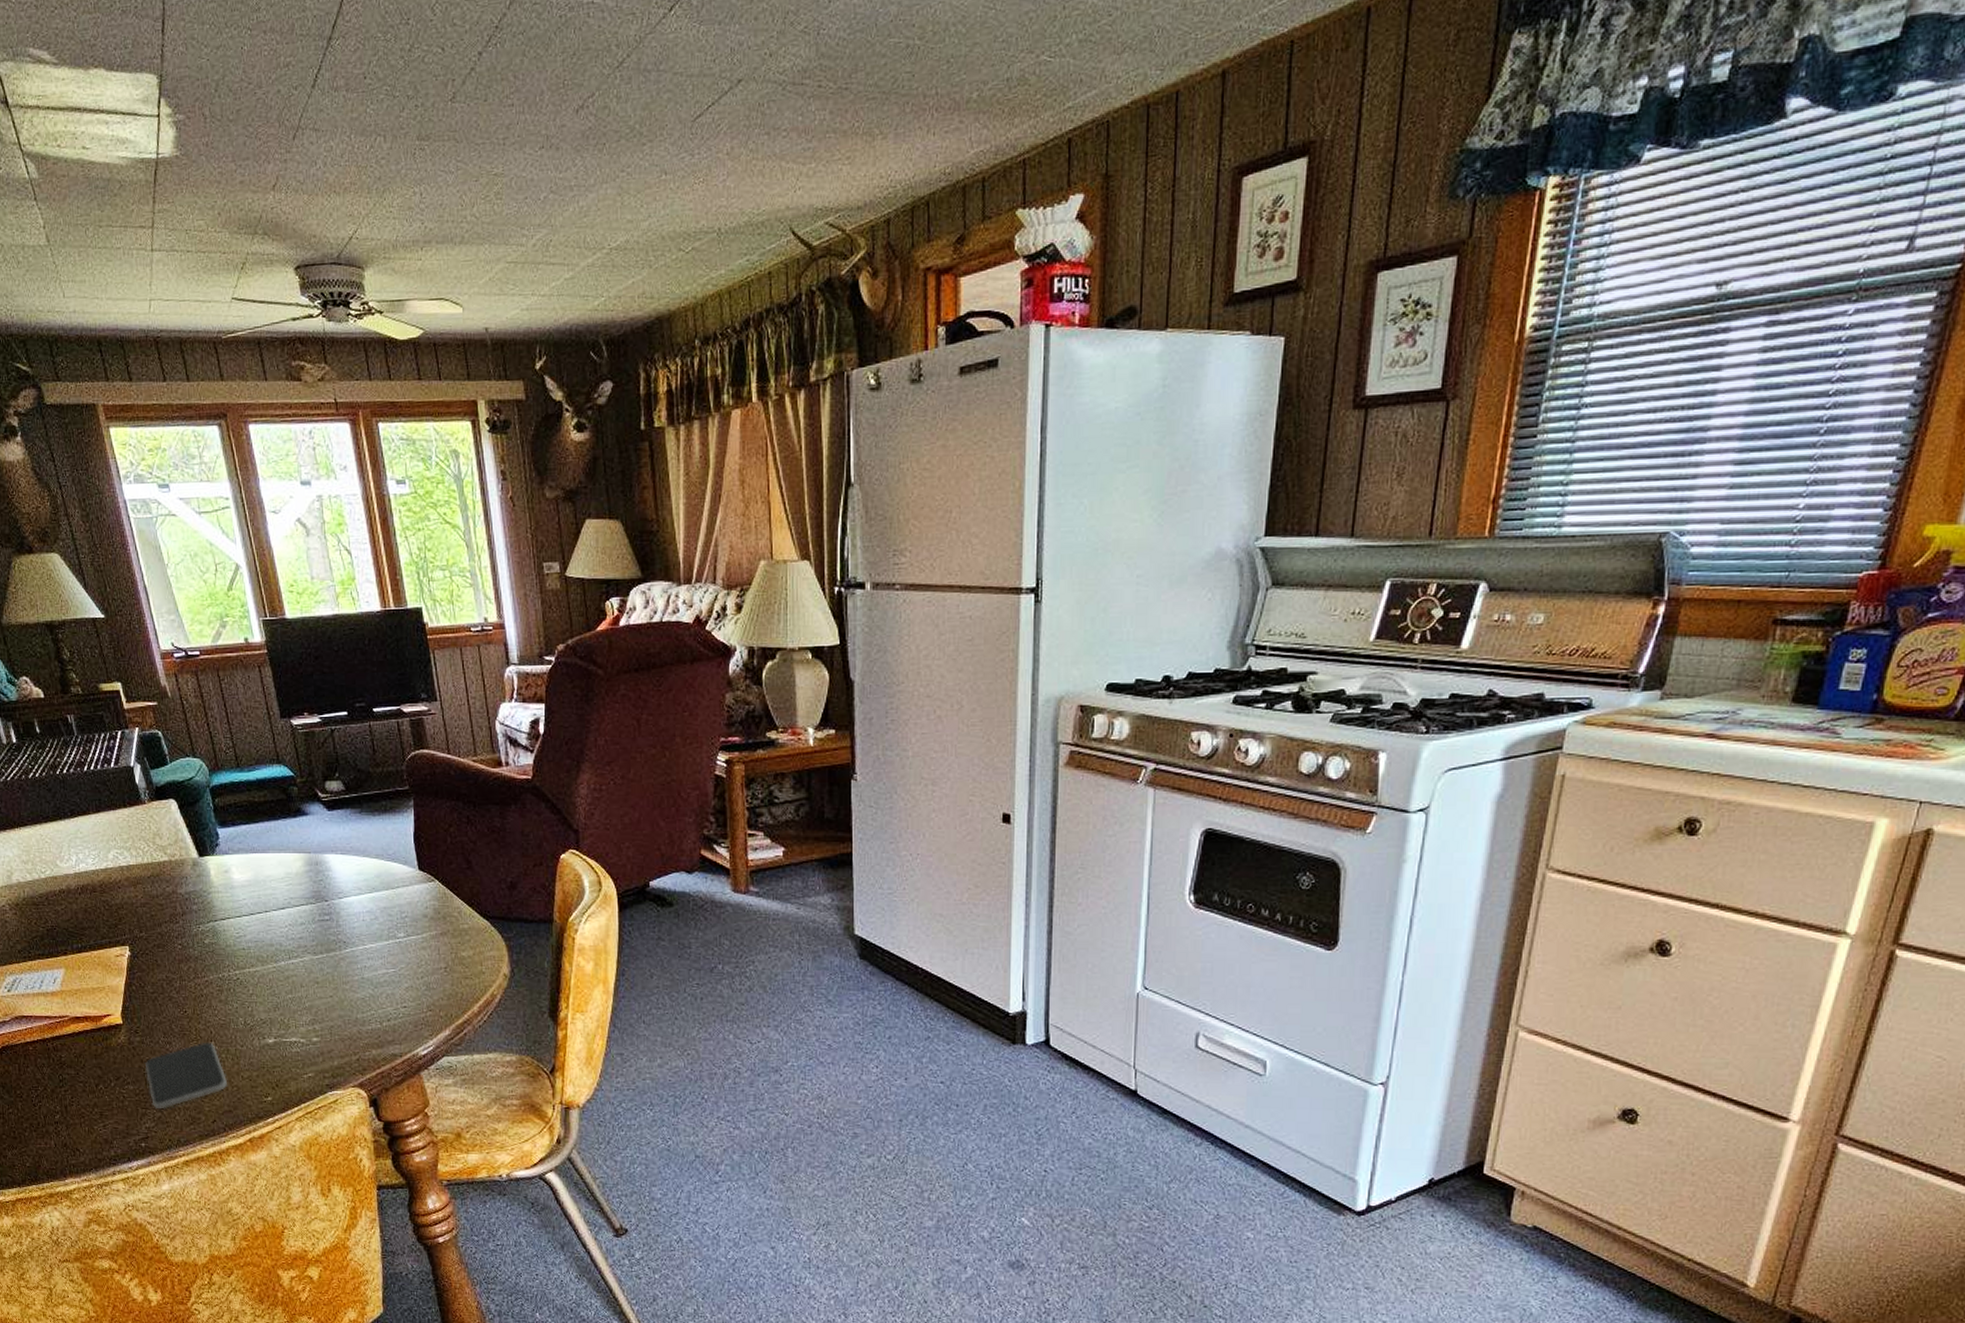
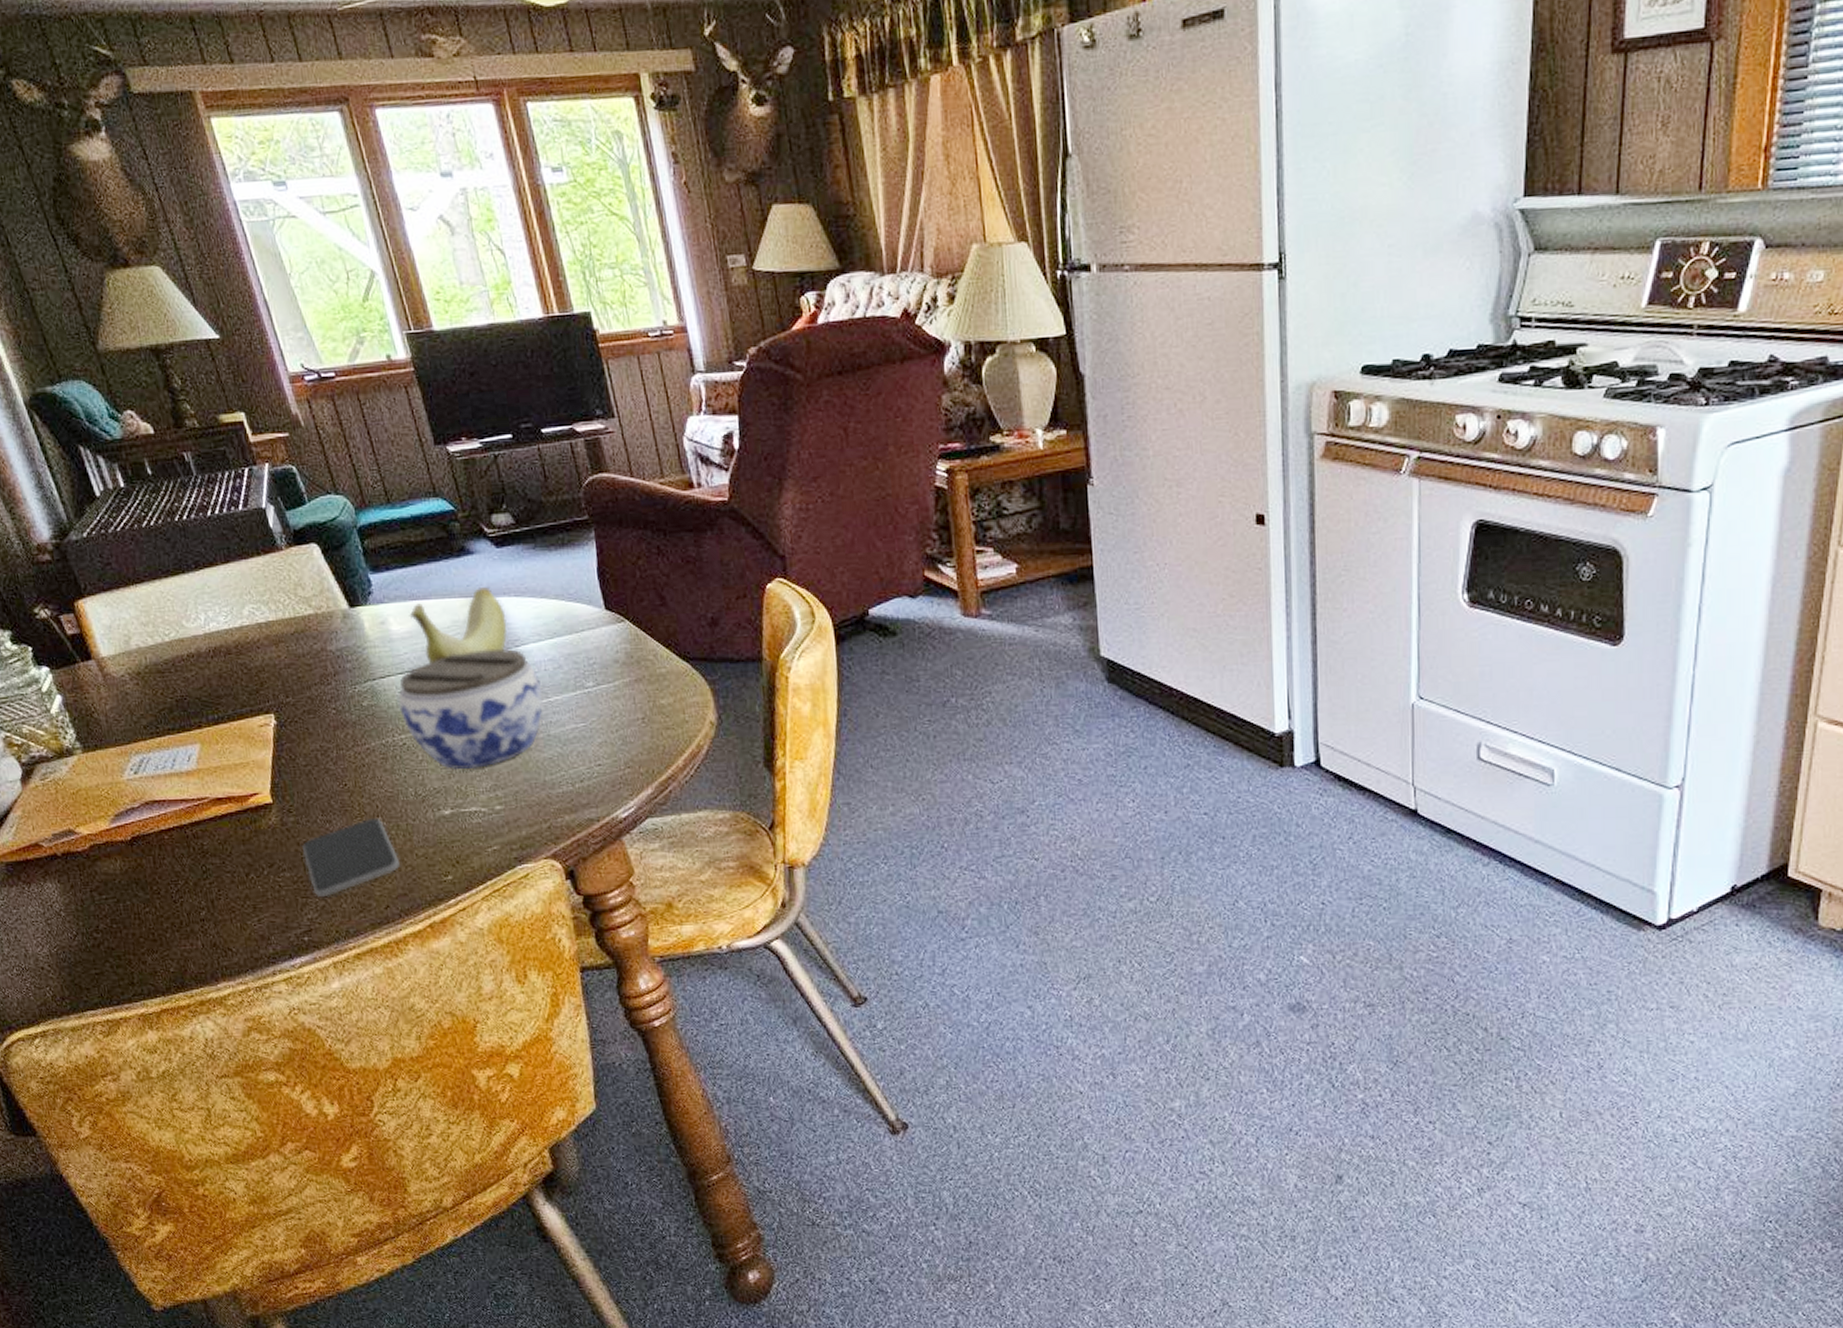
jar: none [235,900,359,1004] -> present [398,649,543,770]
banana: none [249,845,333,910] -> present [409,587,507,664]

